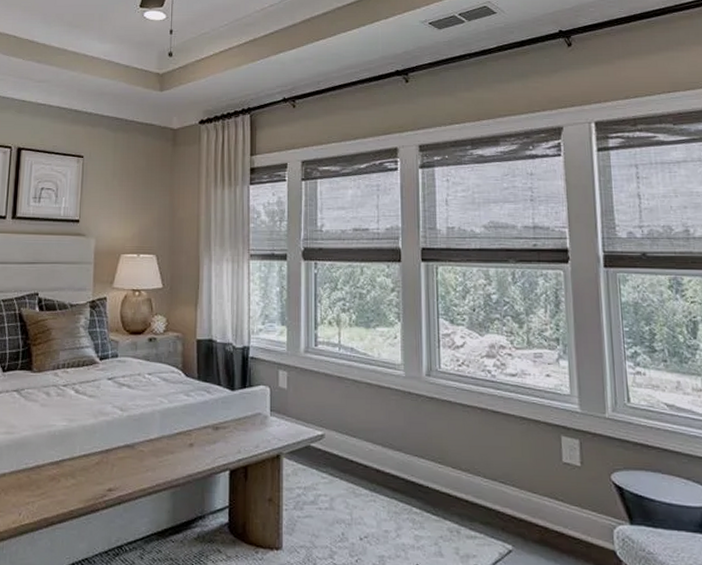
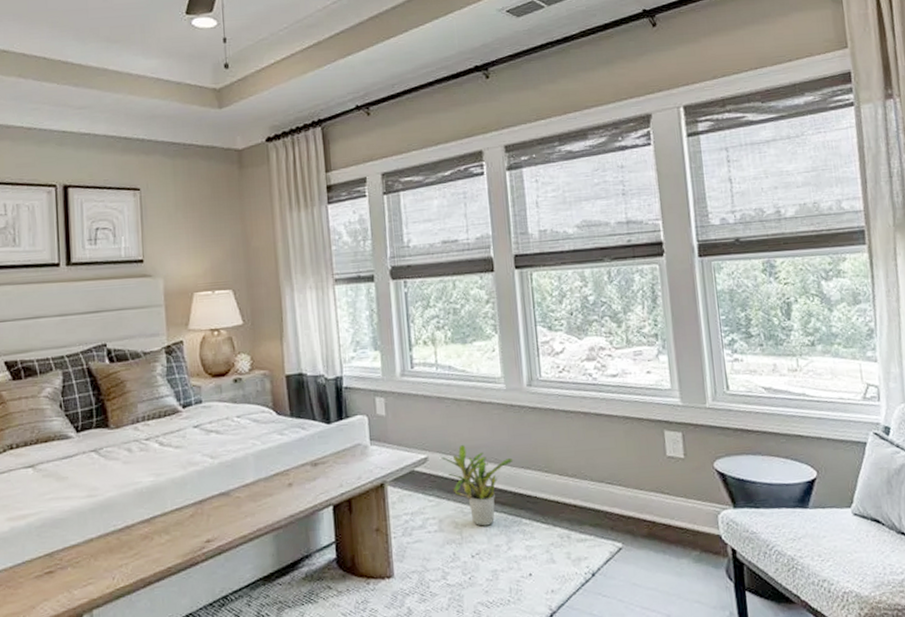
potted plant: none [337,426,408,510] -> present [441,445,514,527]

